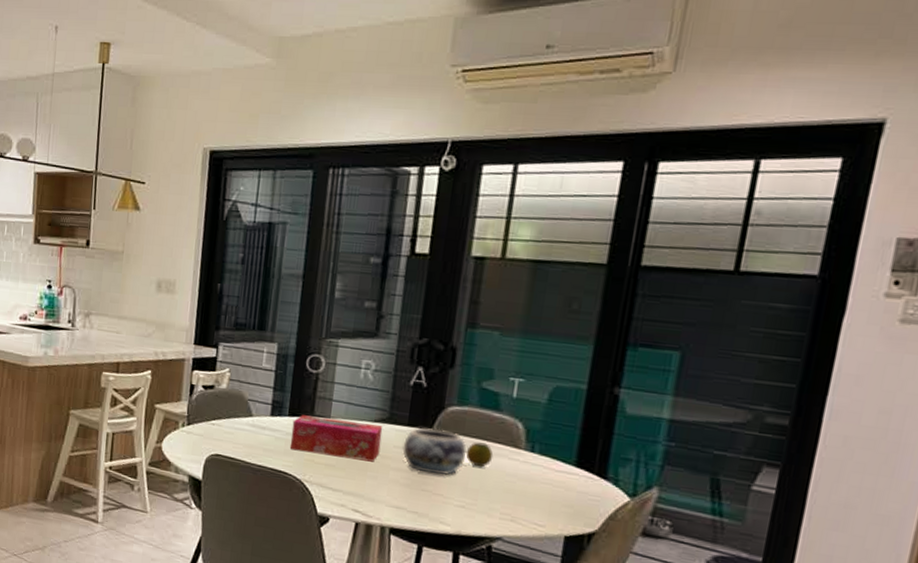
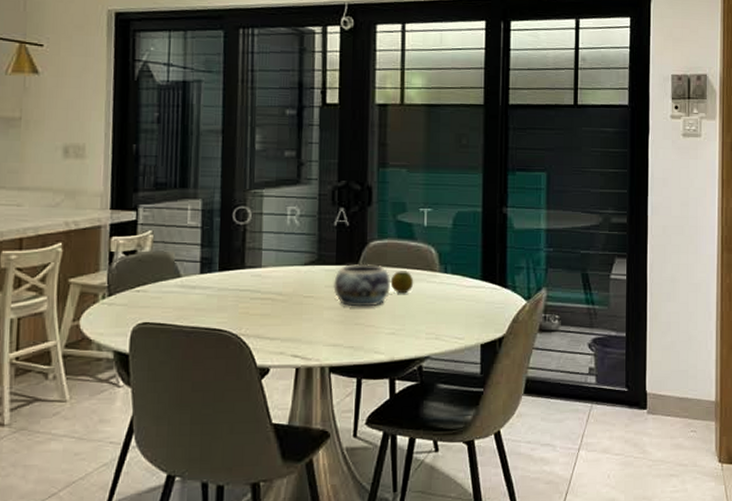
tissue box: present [290,415,383,462] -> none [223,268,313,305]

